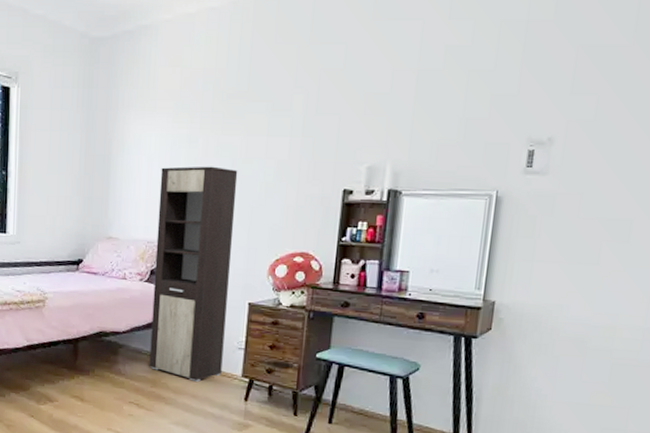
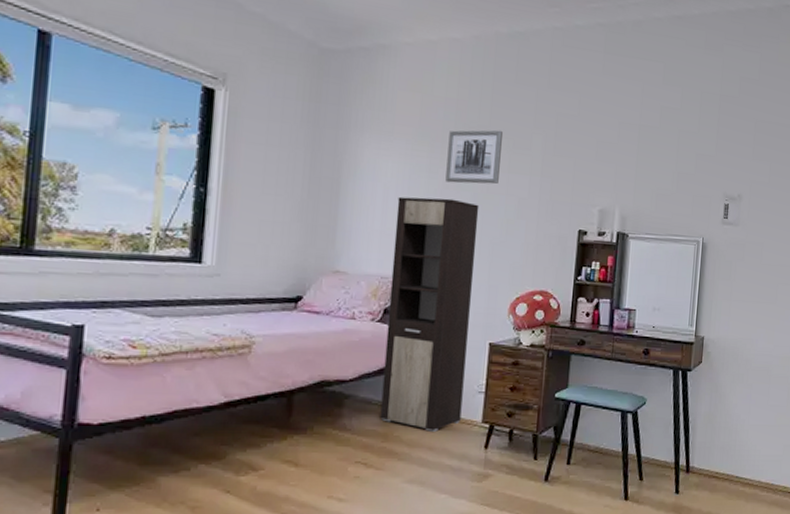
wall art: none [205,94,261,151] -> present [445,130,503,185]

